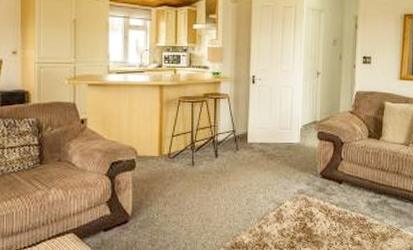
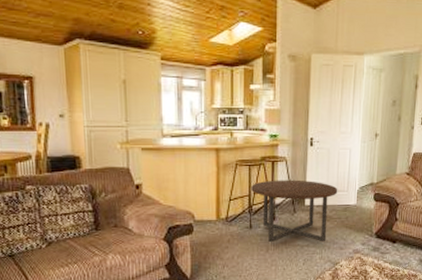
coffee table: none [194,117,281,183] -> present [251,179,338,244]

